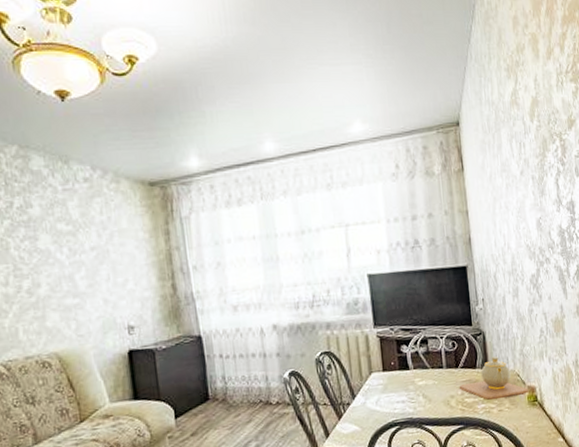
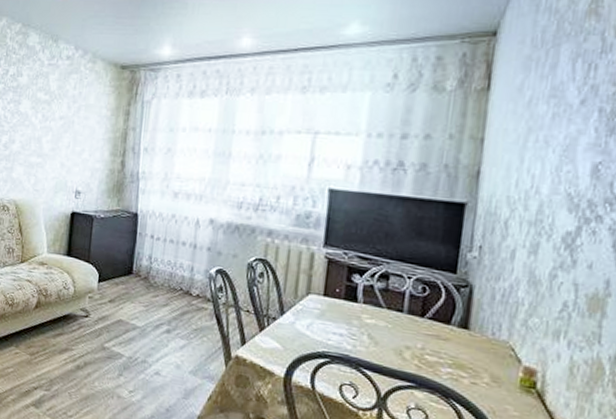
teapot: present [459,355,529,400] -> none [419,316,525,376]

